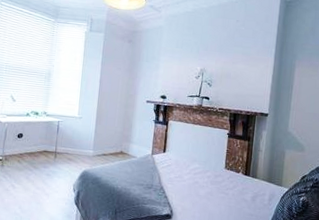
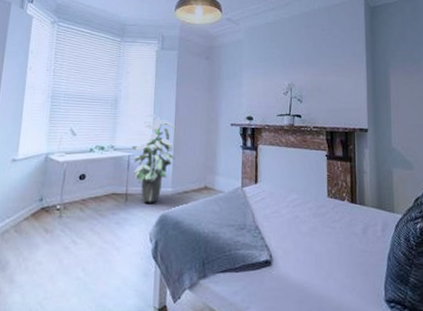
indoor plant: none [61,88,99,161] -> present [131,114,176,203]

